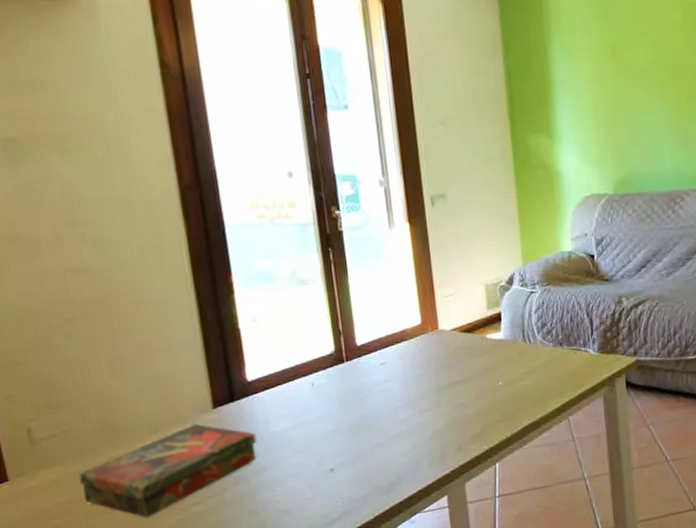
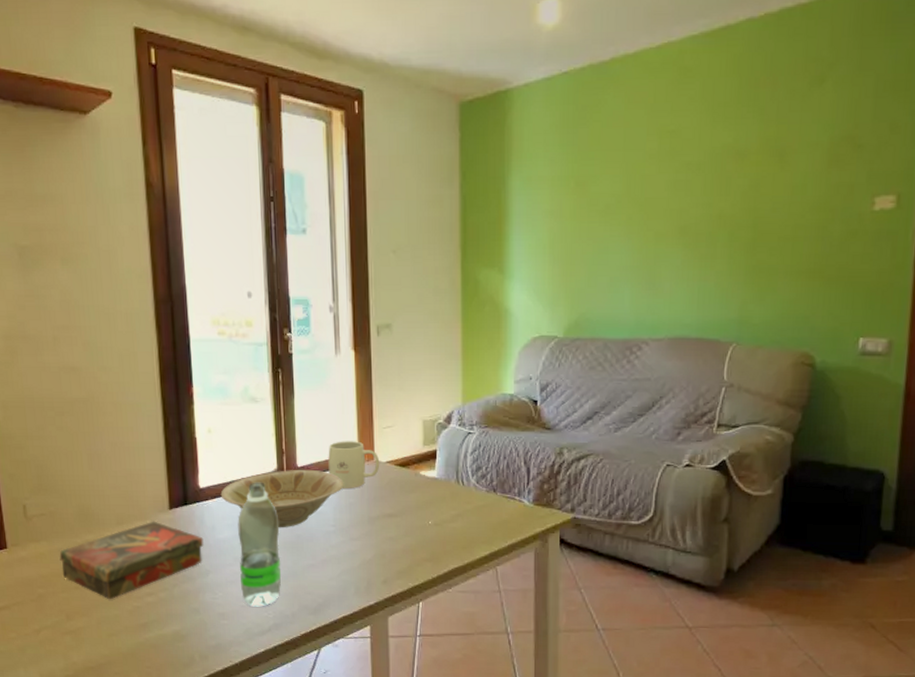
bowl: none [272,346,409,411] -> present [220,469,344,528]
bottle: none [294,366,348,498] -> present [238,482,282,607]
mug: none [389,312,445,363] -> present [328,441,380,490]

